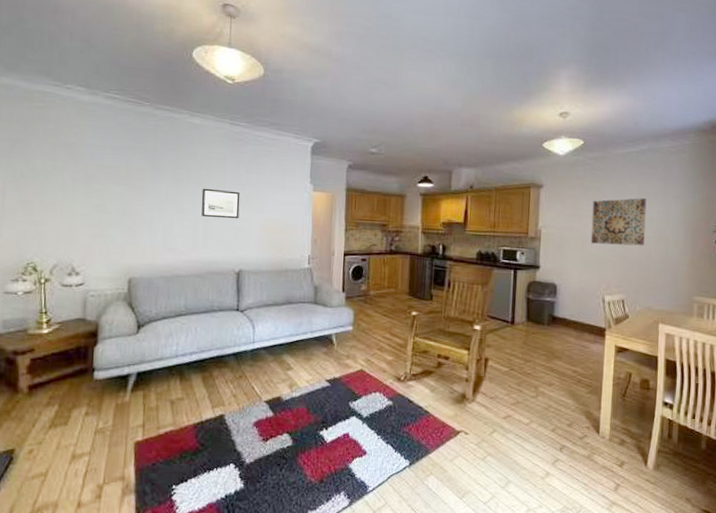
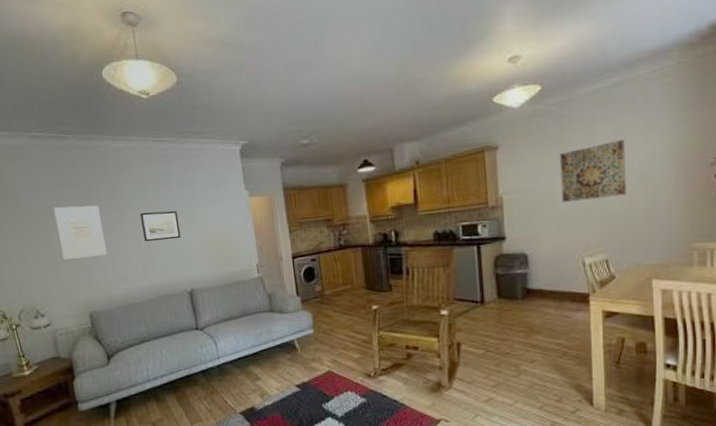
wall art: none [113,167,162,223] -> present [54,205,107,260]

